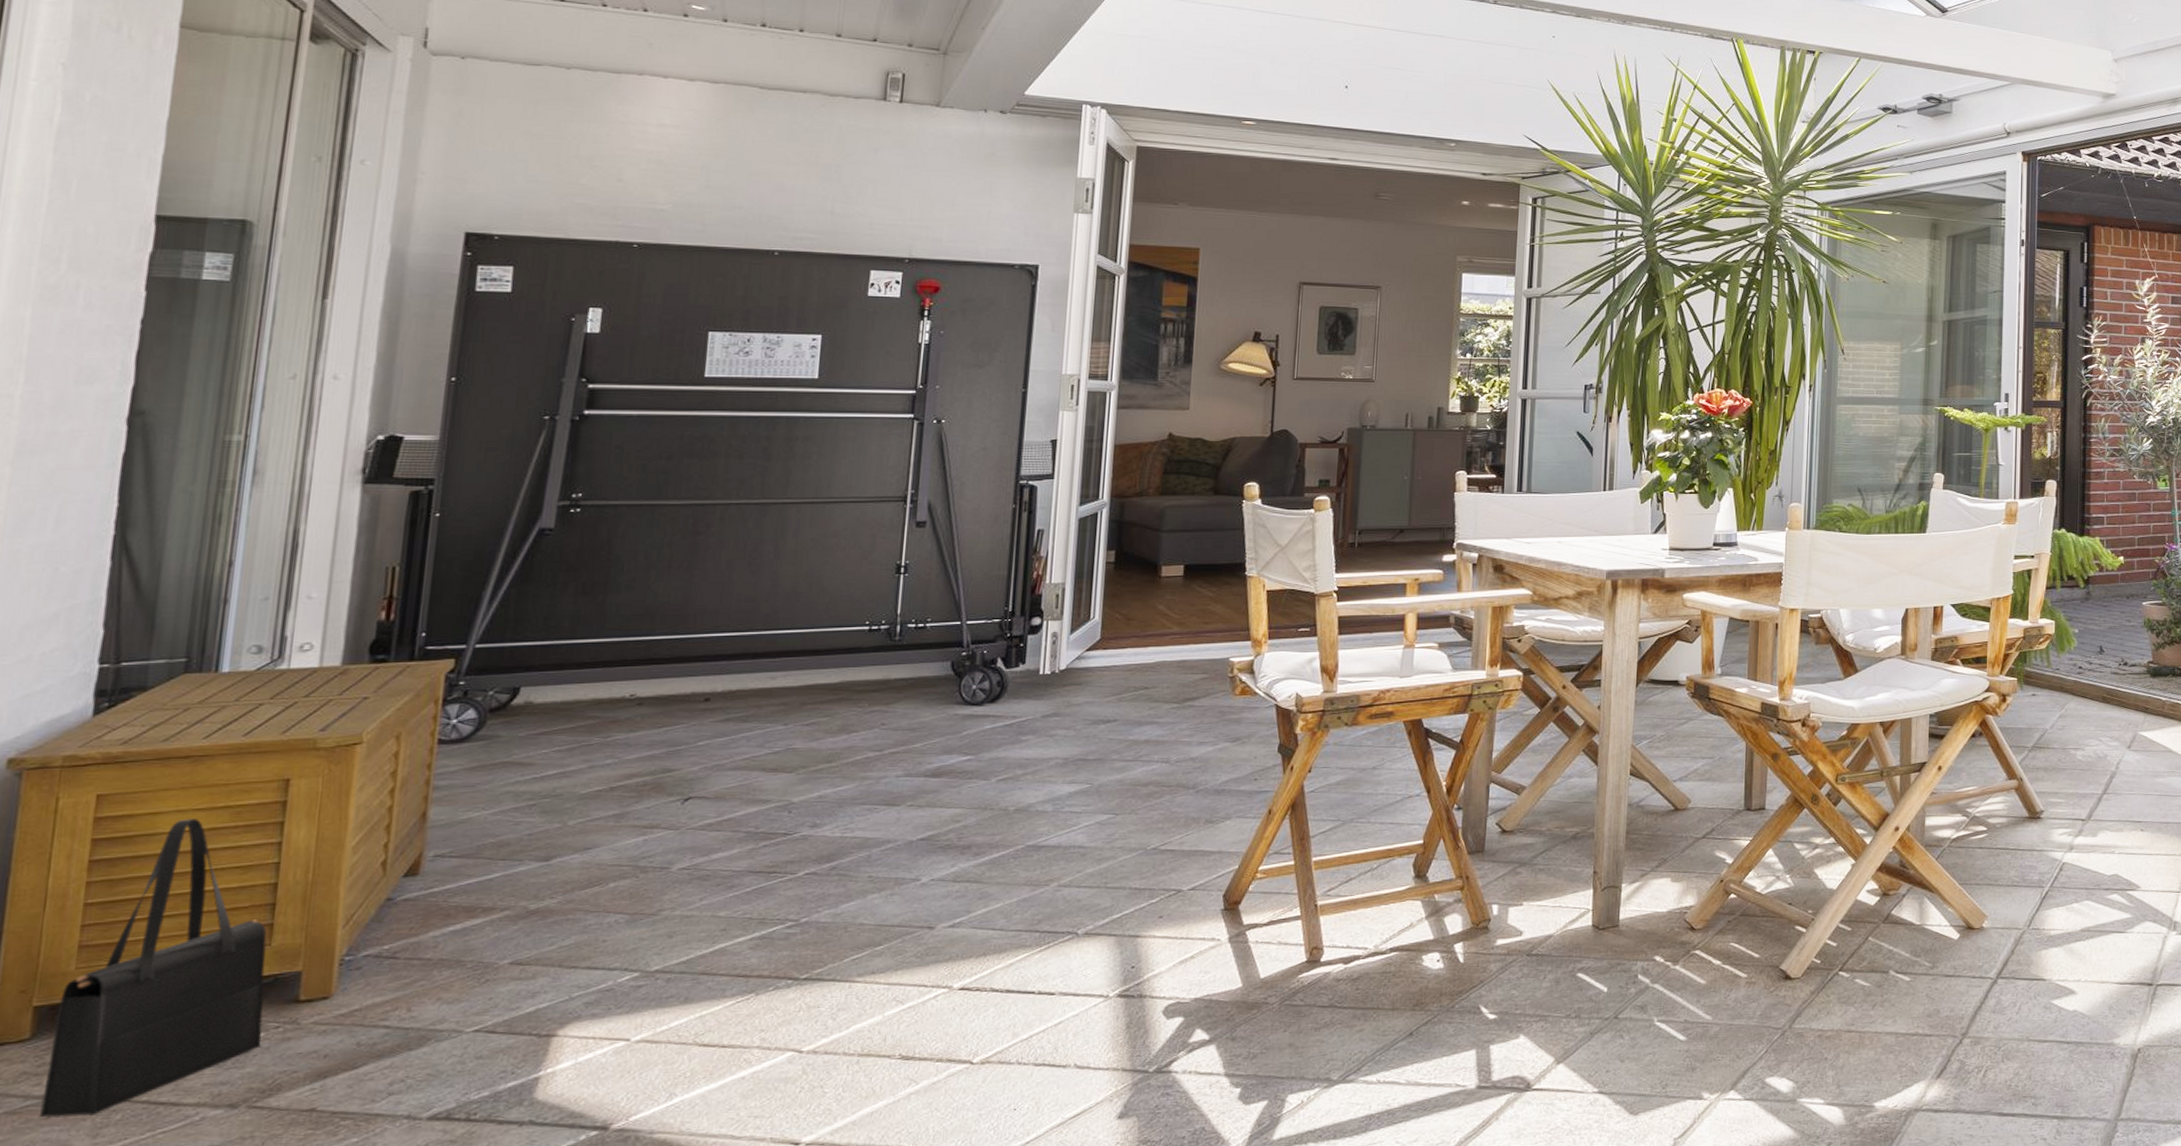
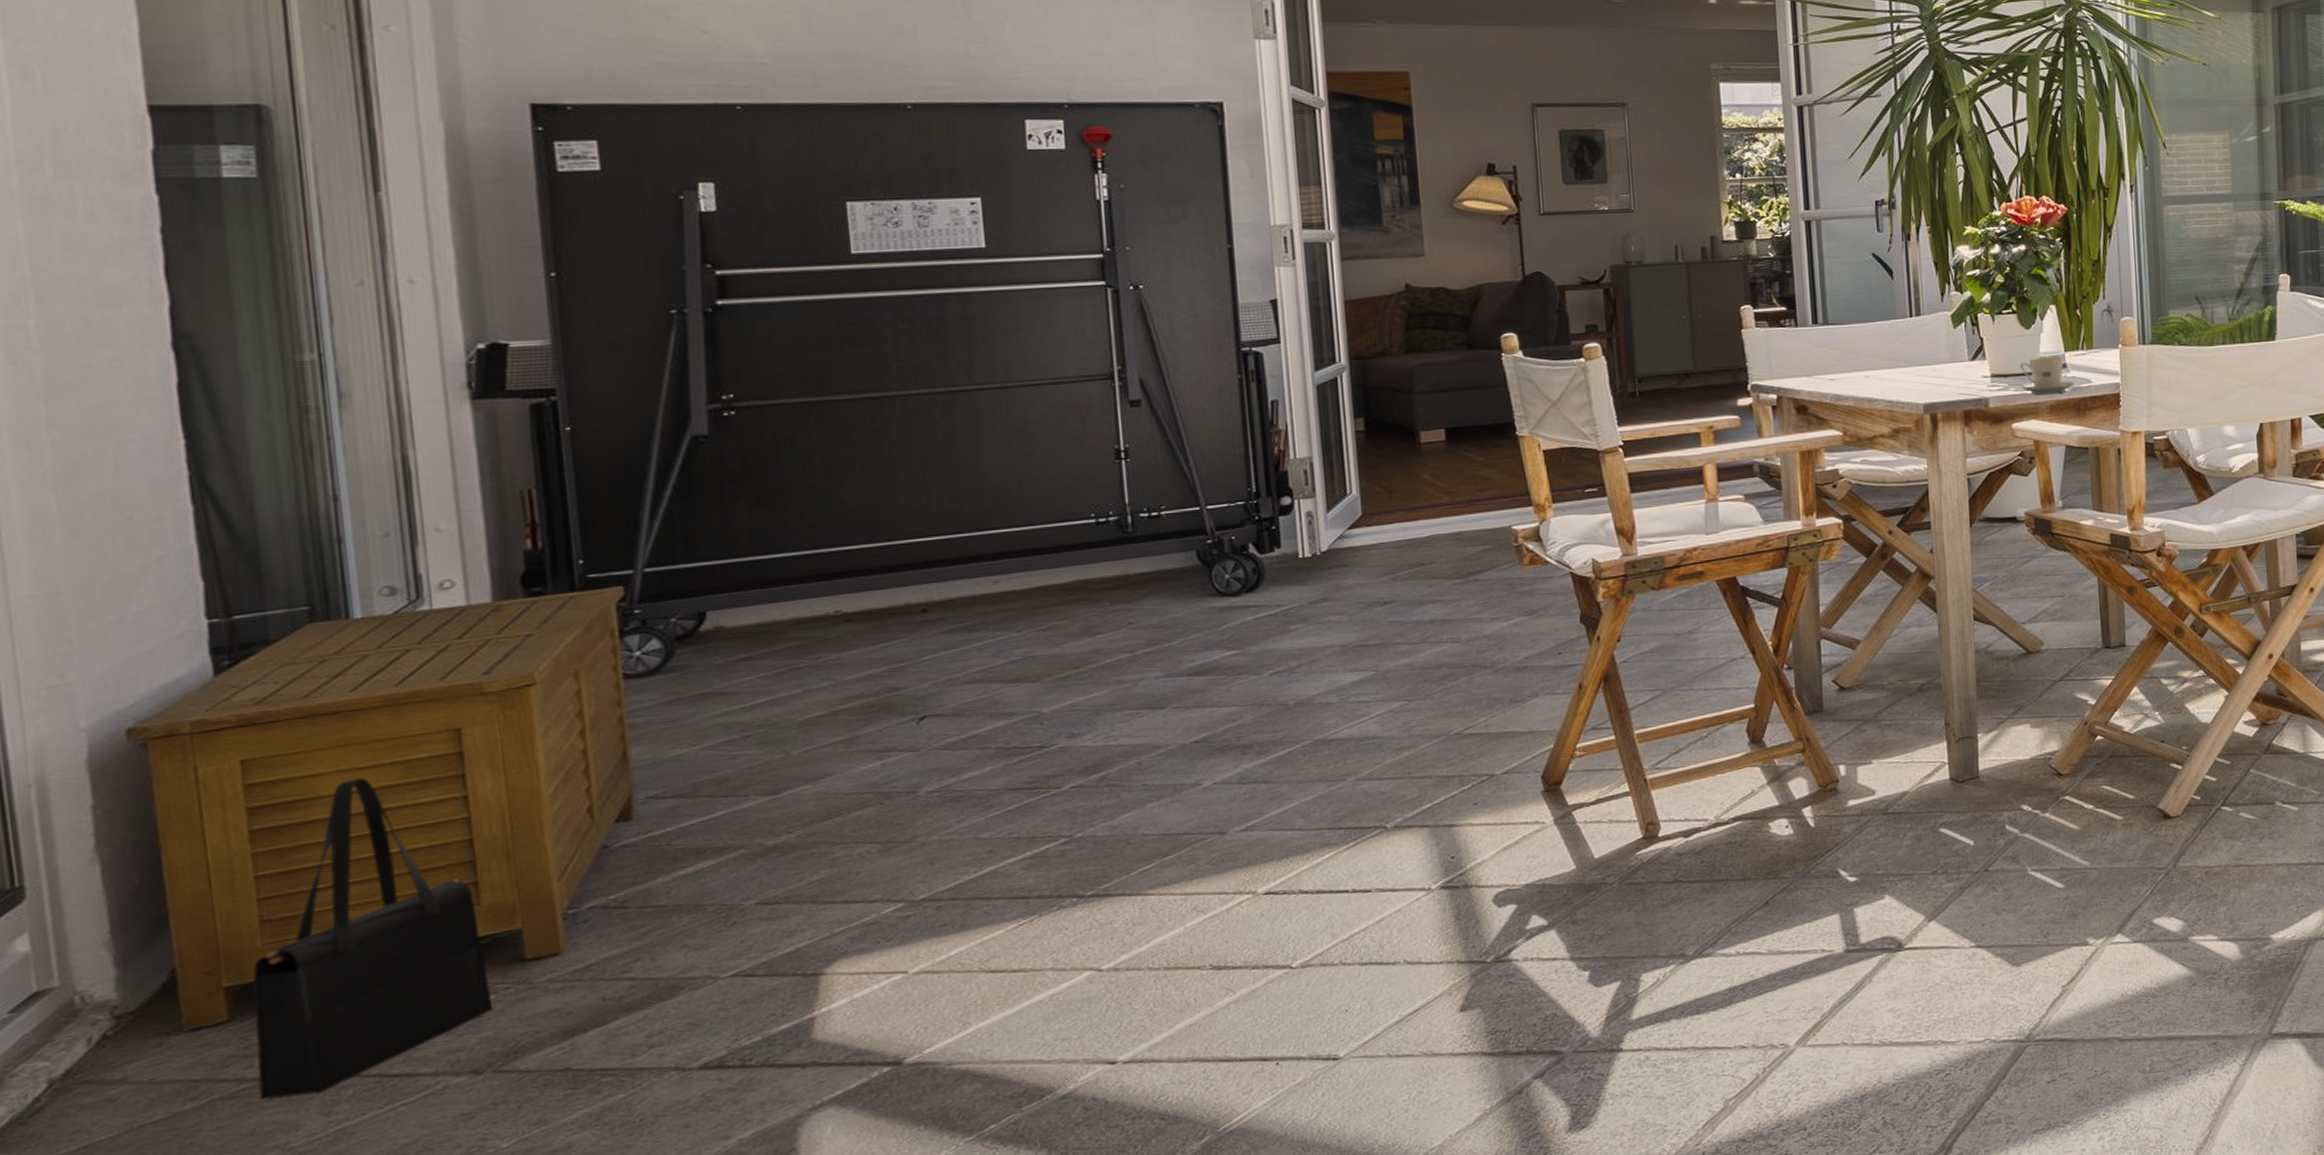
teacup: none [1694,535,1745,569] -> present [2020,356,2076,395]

